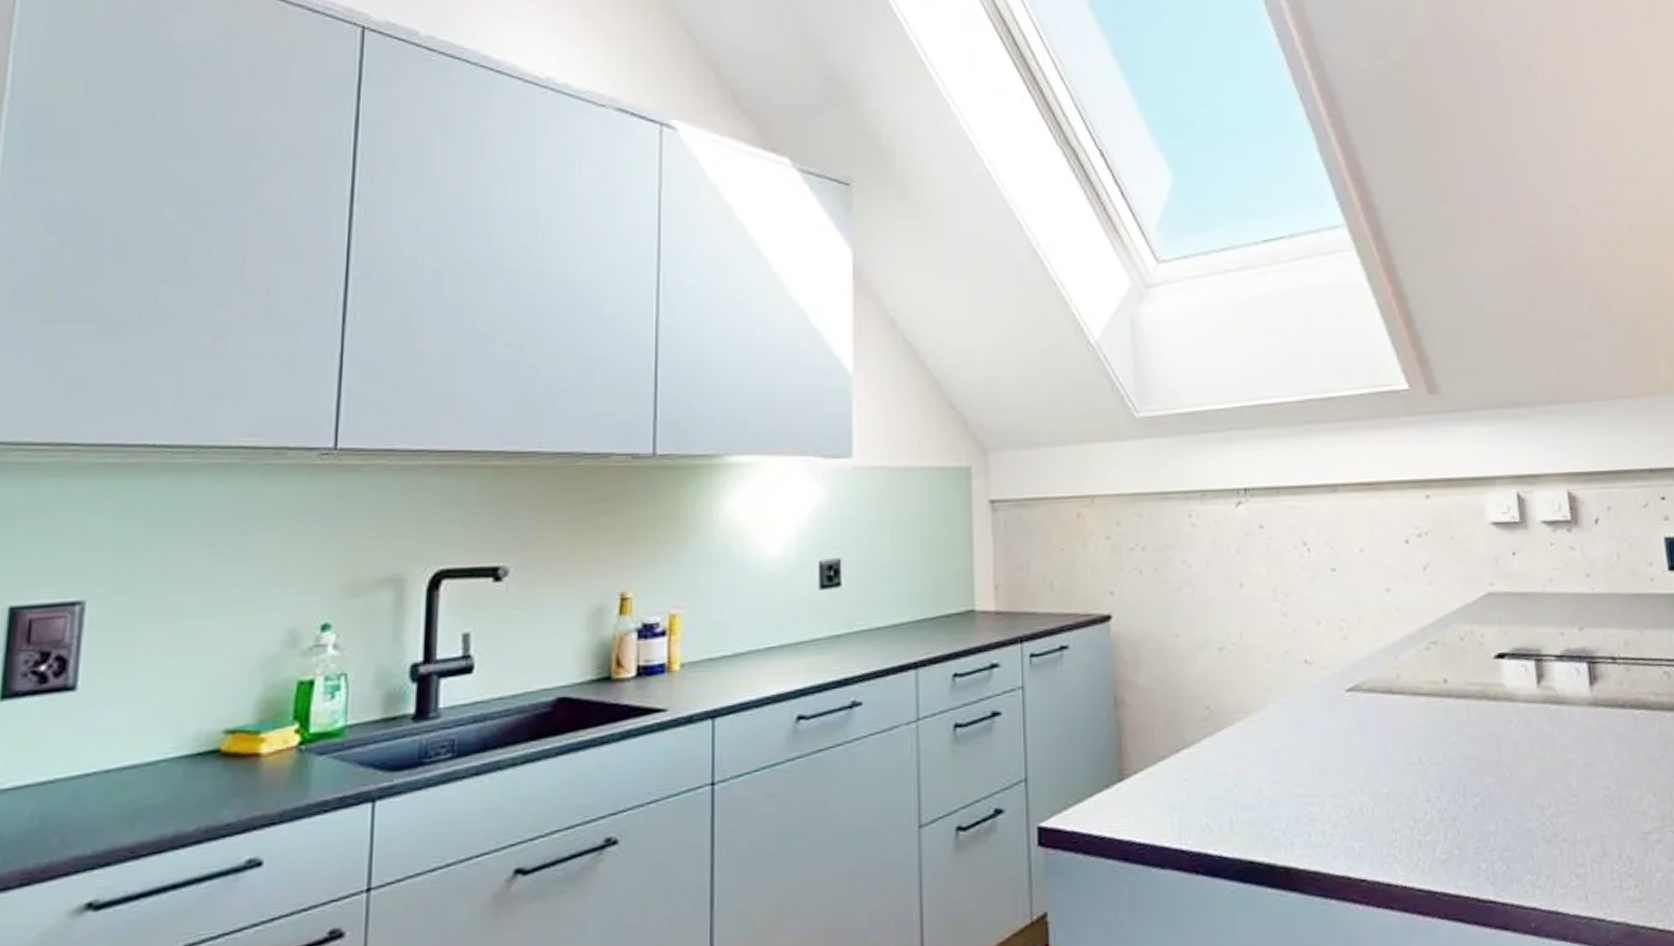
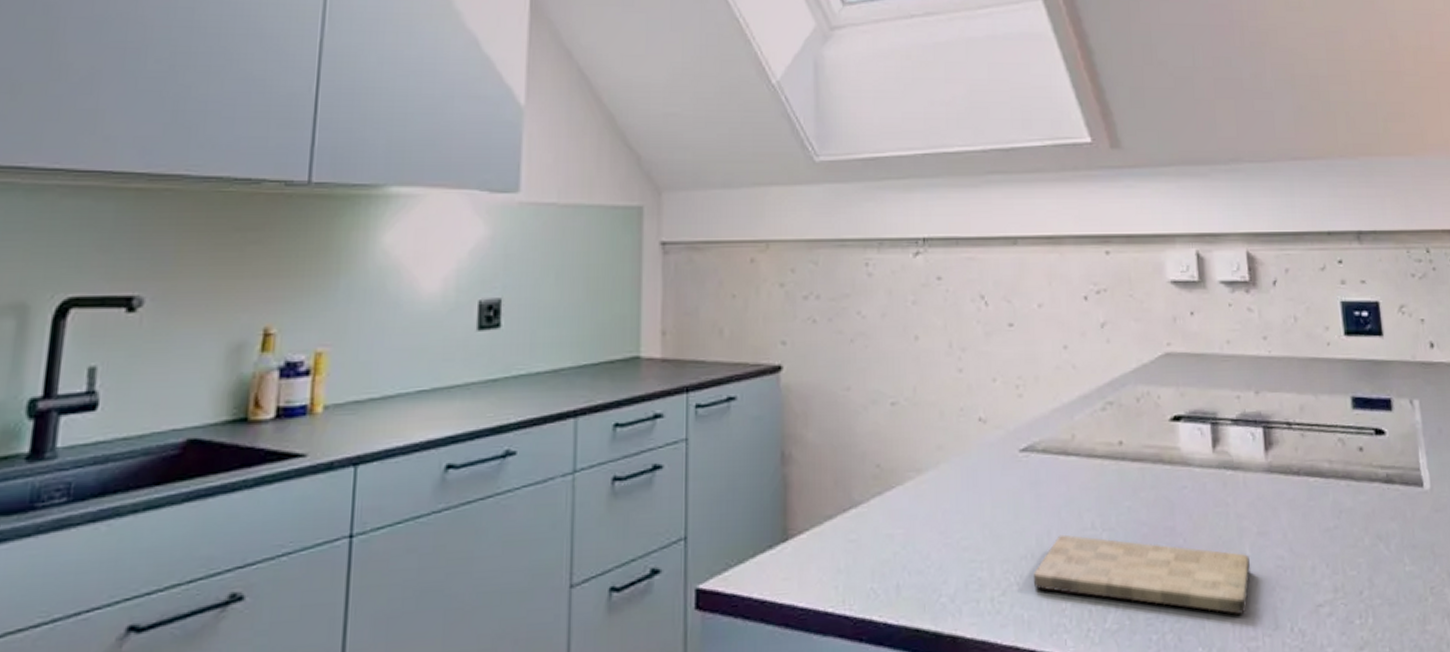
cutting board: none [1362,769,1578,843] -> present [1033,534,1251,614]

